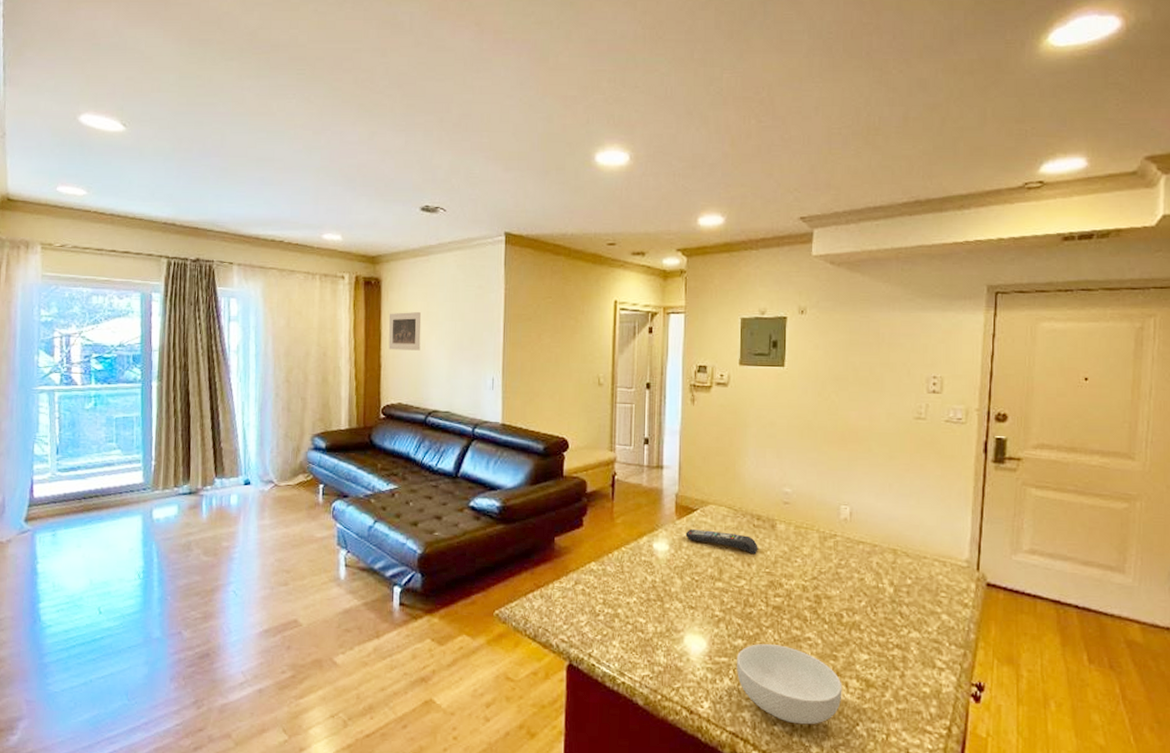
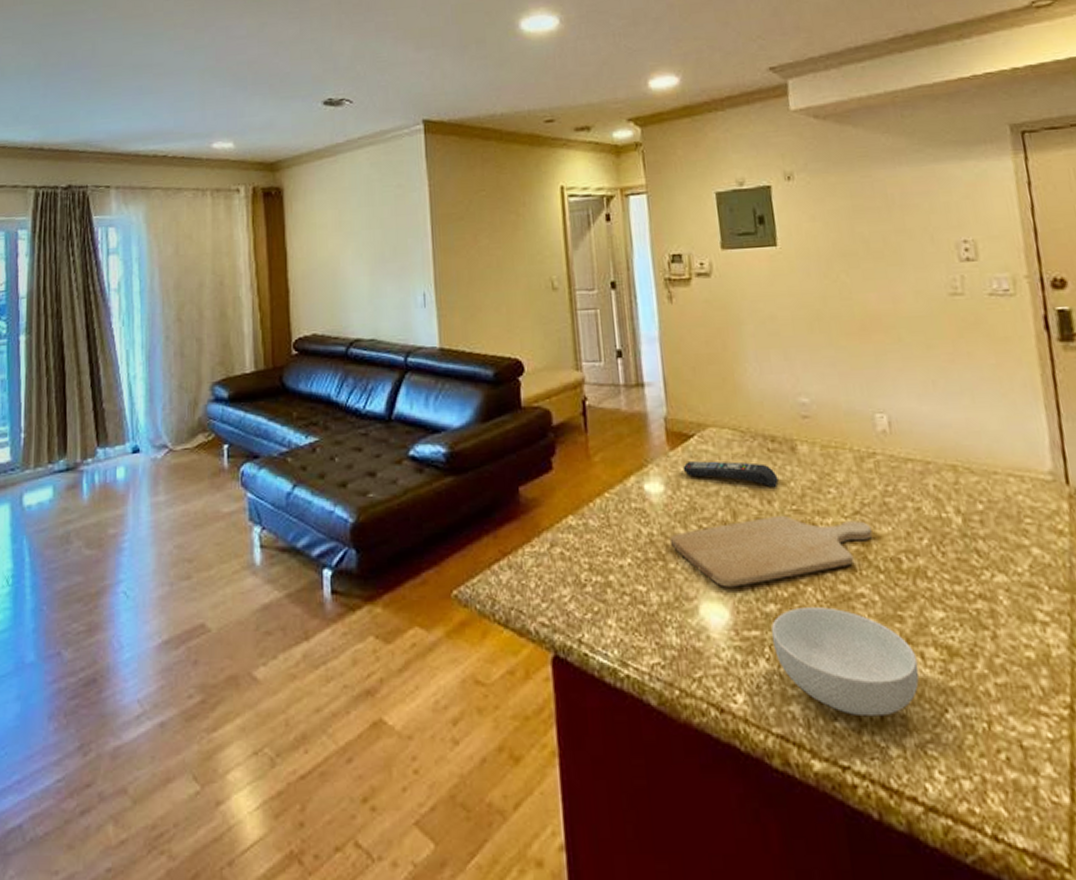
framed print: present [388,311,422,351] -> none [294,221,335,271]
chopping board: none [668,575,824,625] -> present [669,515,873,587]

